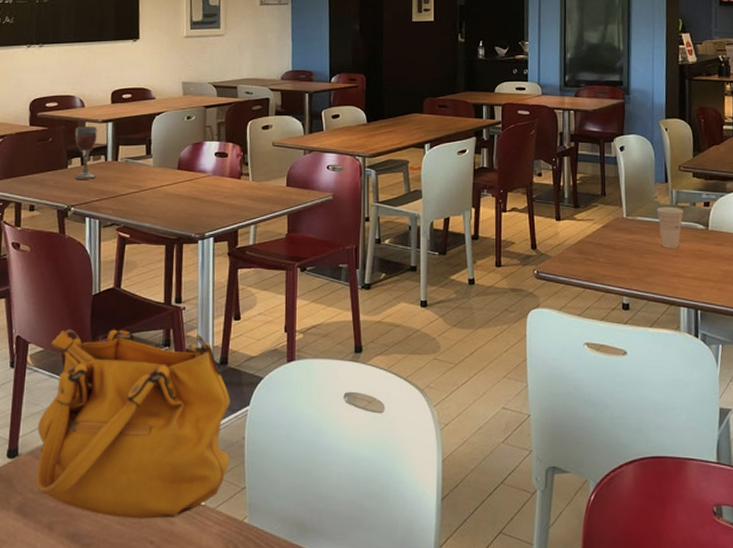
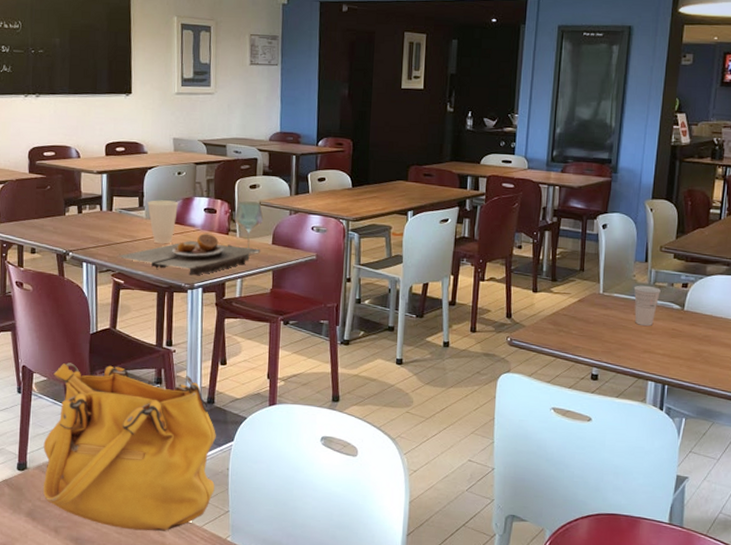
cup: present [74,127,97,179] -> none [71,176,92,227]
plate: none [122,179,275,225] -> present [117,233,261,276]
cup: none [155,146,188,193] -> present [147,200,178,244]
wine glass: none [246,143,277,199] -> present [234,201,264,255]

